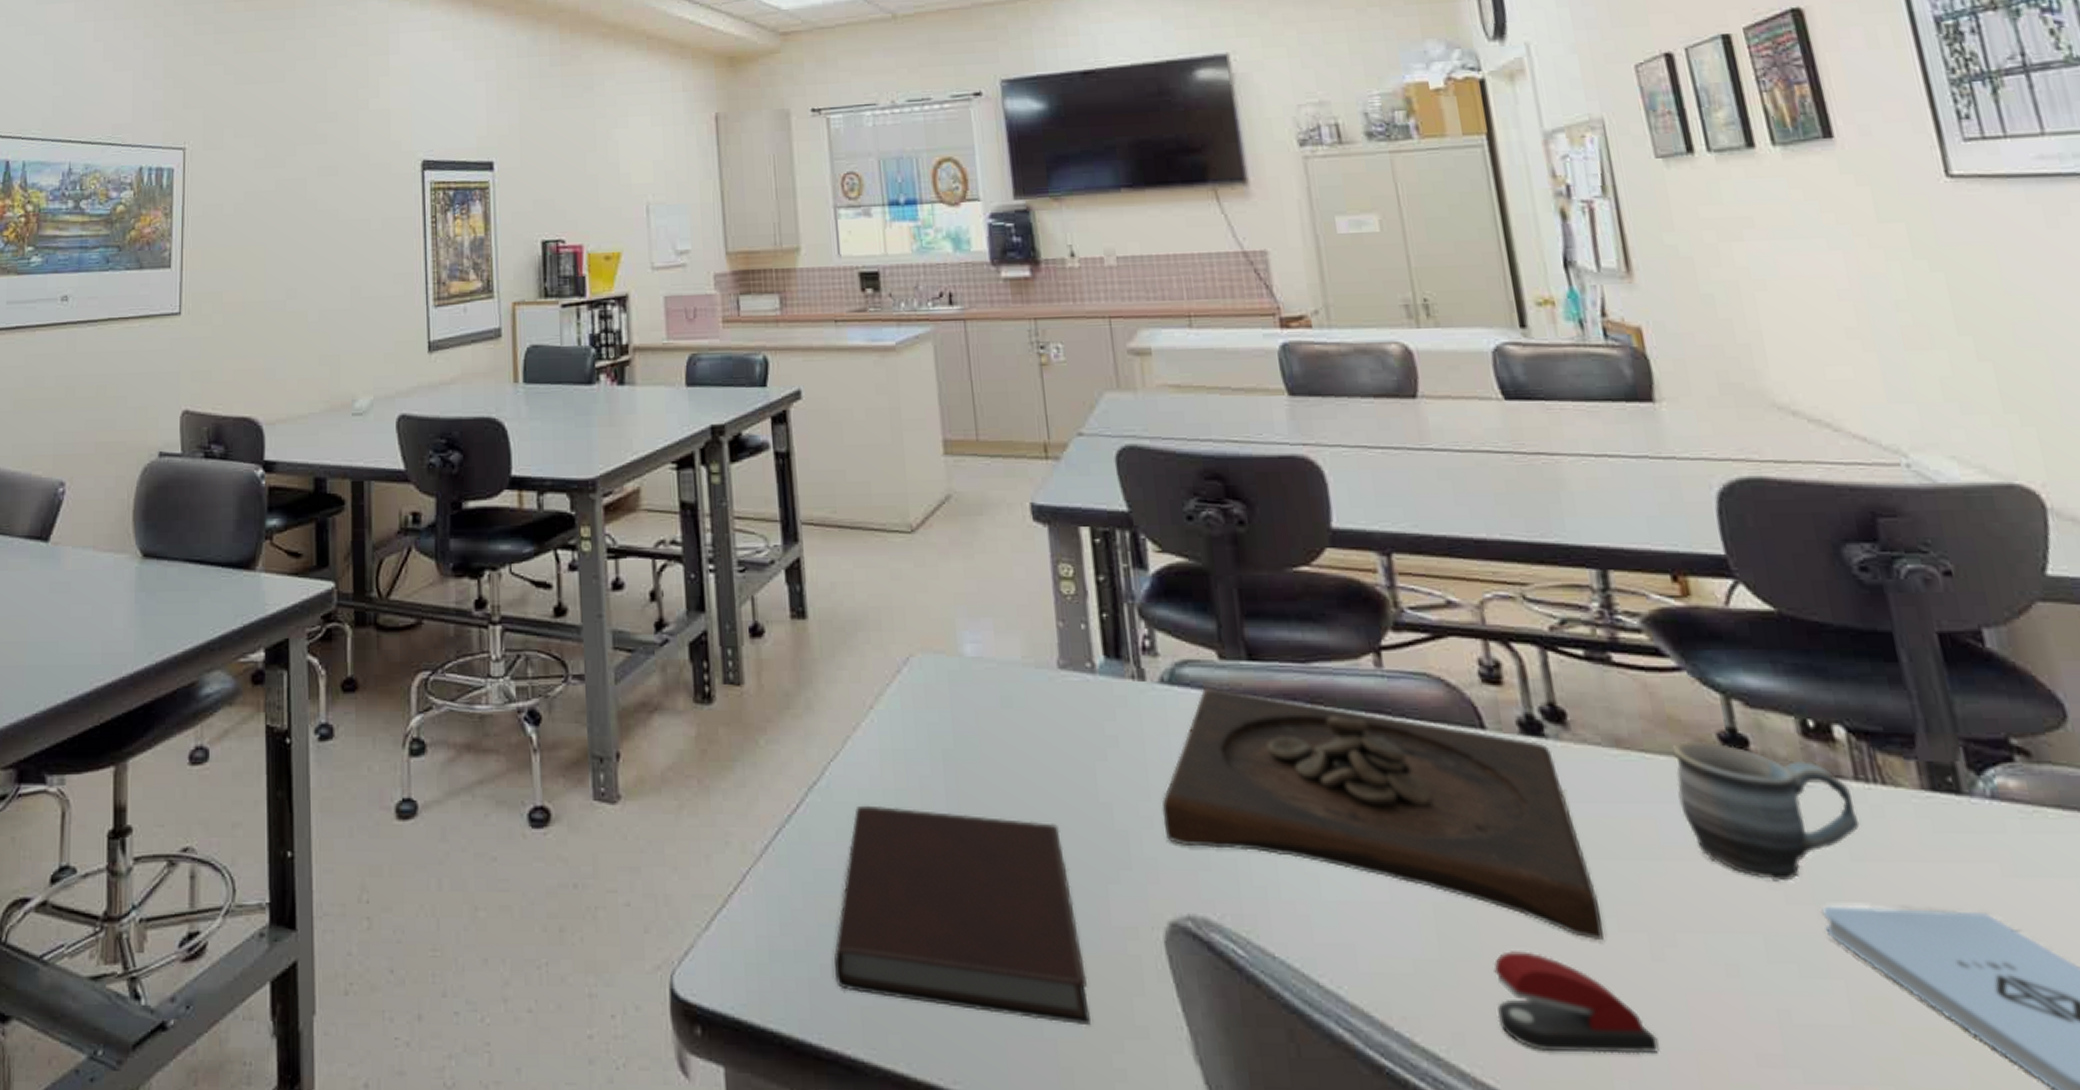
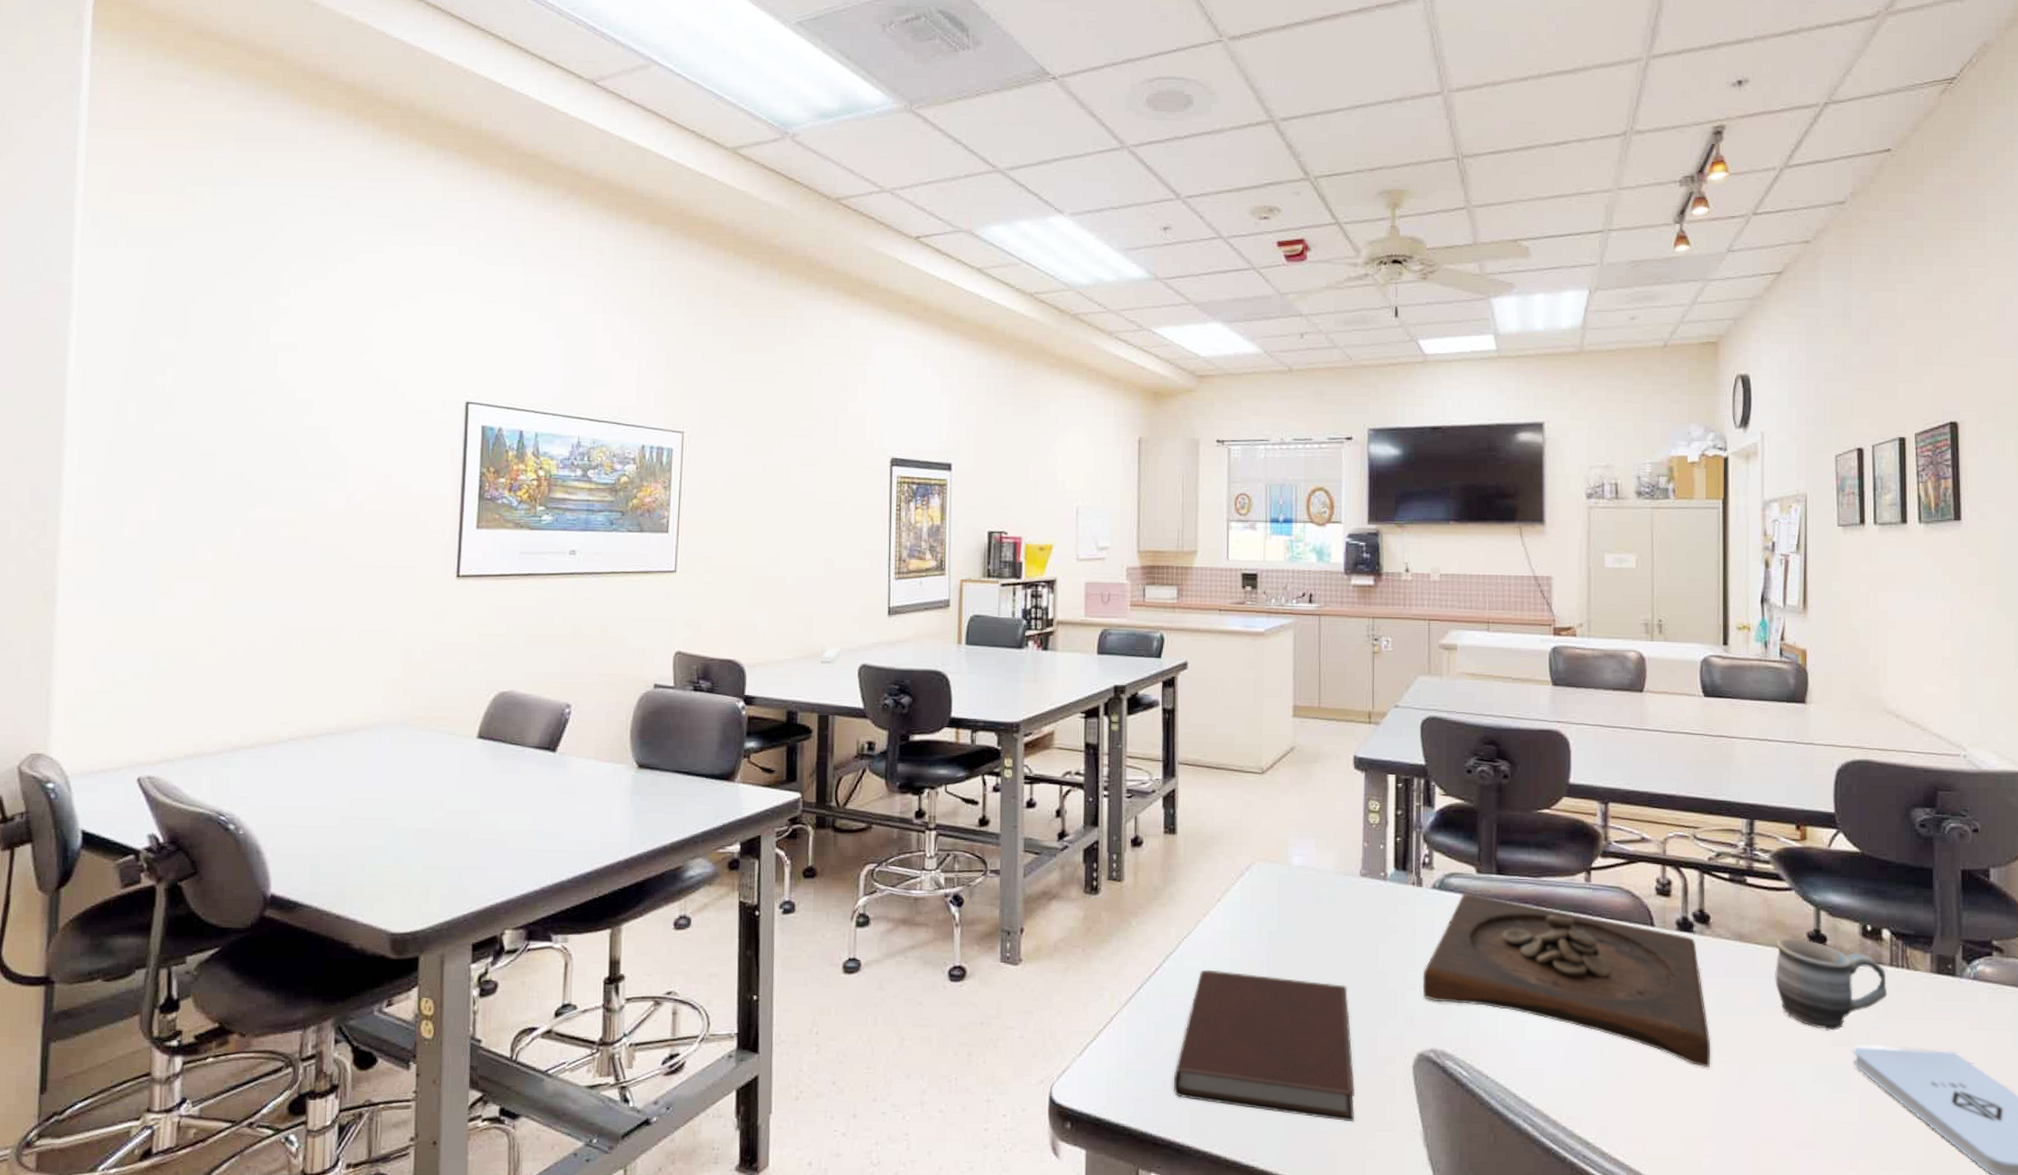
stapler: present [1494,951,1660,1054] -> none [1632,1074,1734,1141]

